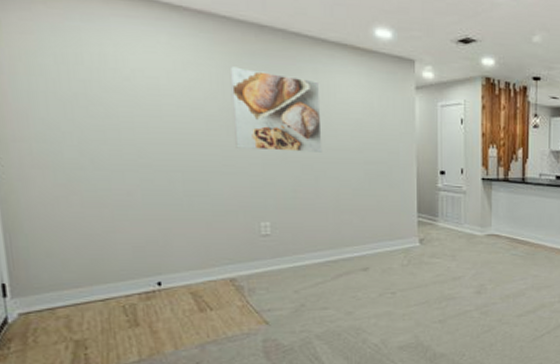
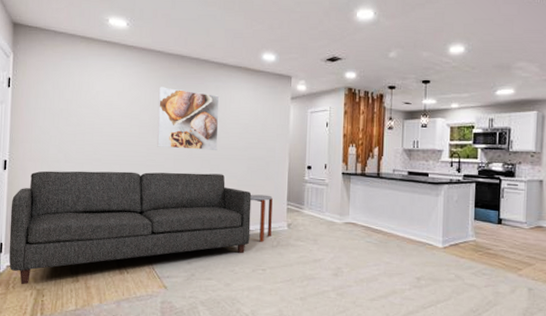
sofa: none [10,180,374,337] -> present [8,170,252,285]
side table: none [371,206,400,262] -> present [250,194,273,242]

